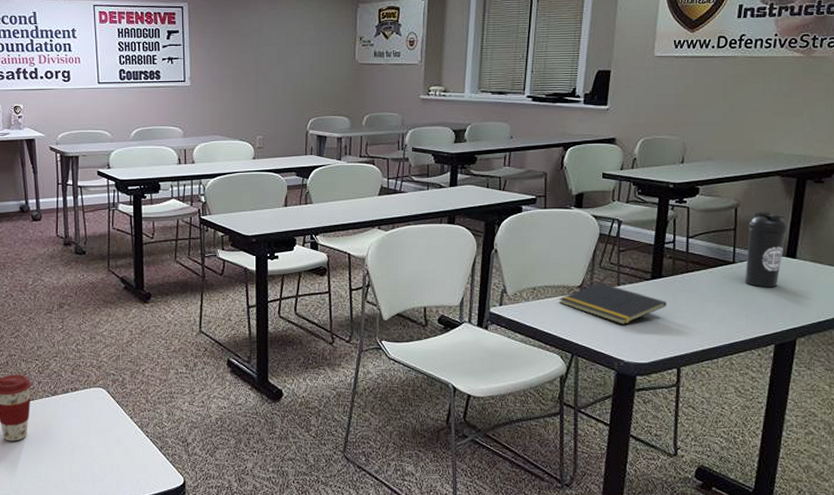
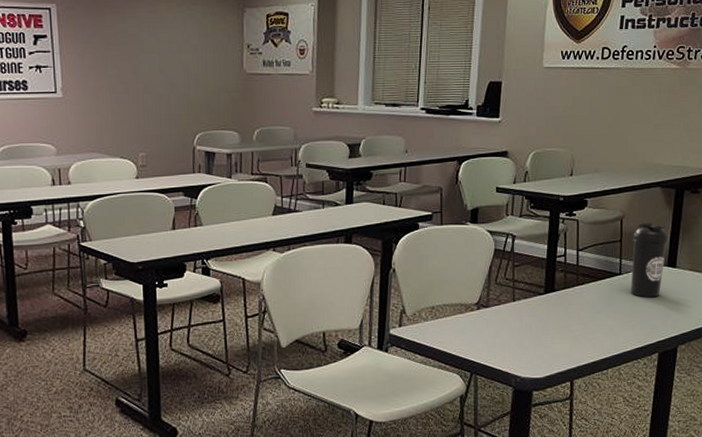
notepad: present [559,282,667,324] -> none [457,298,560,340]

